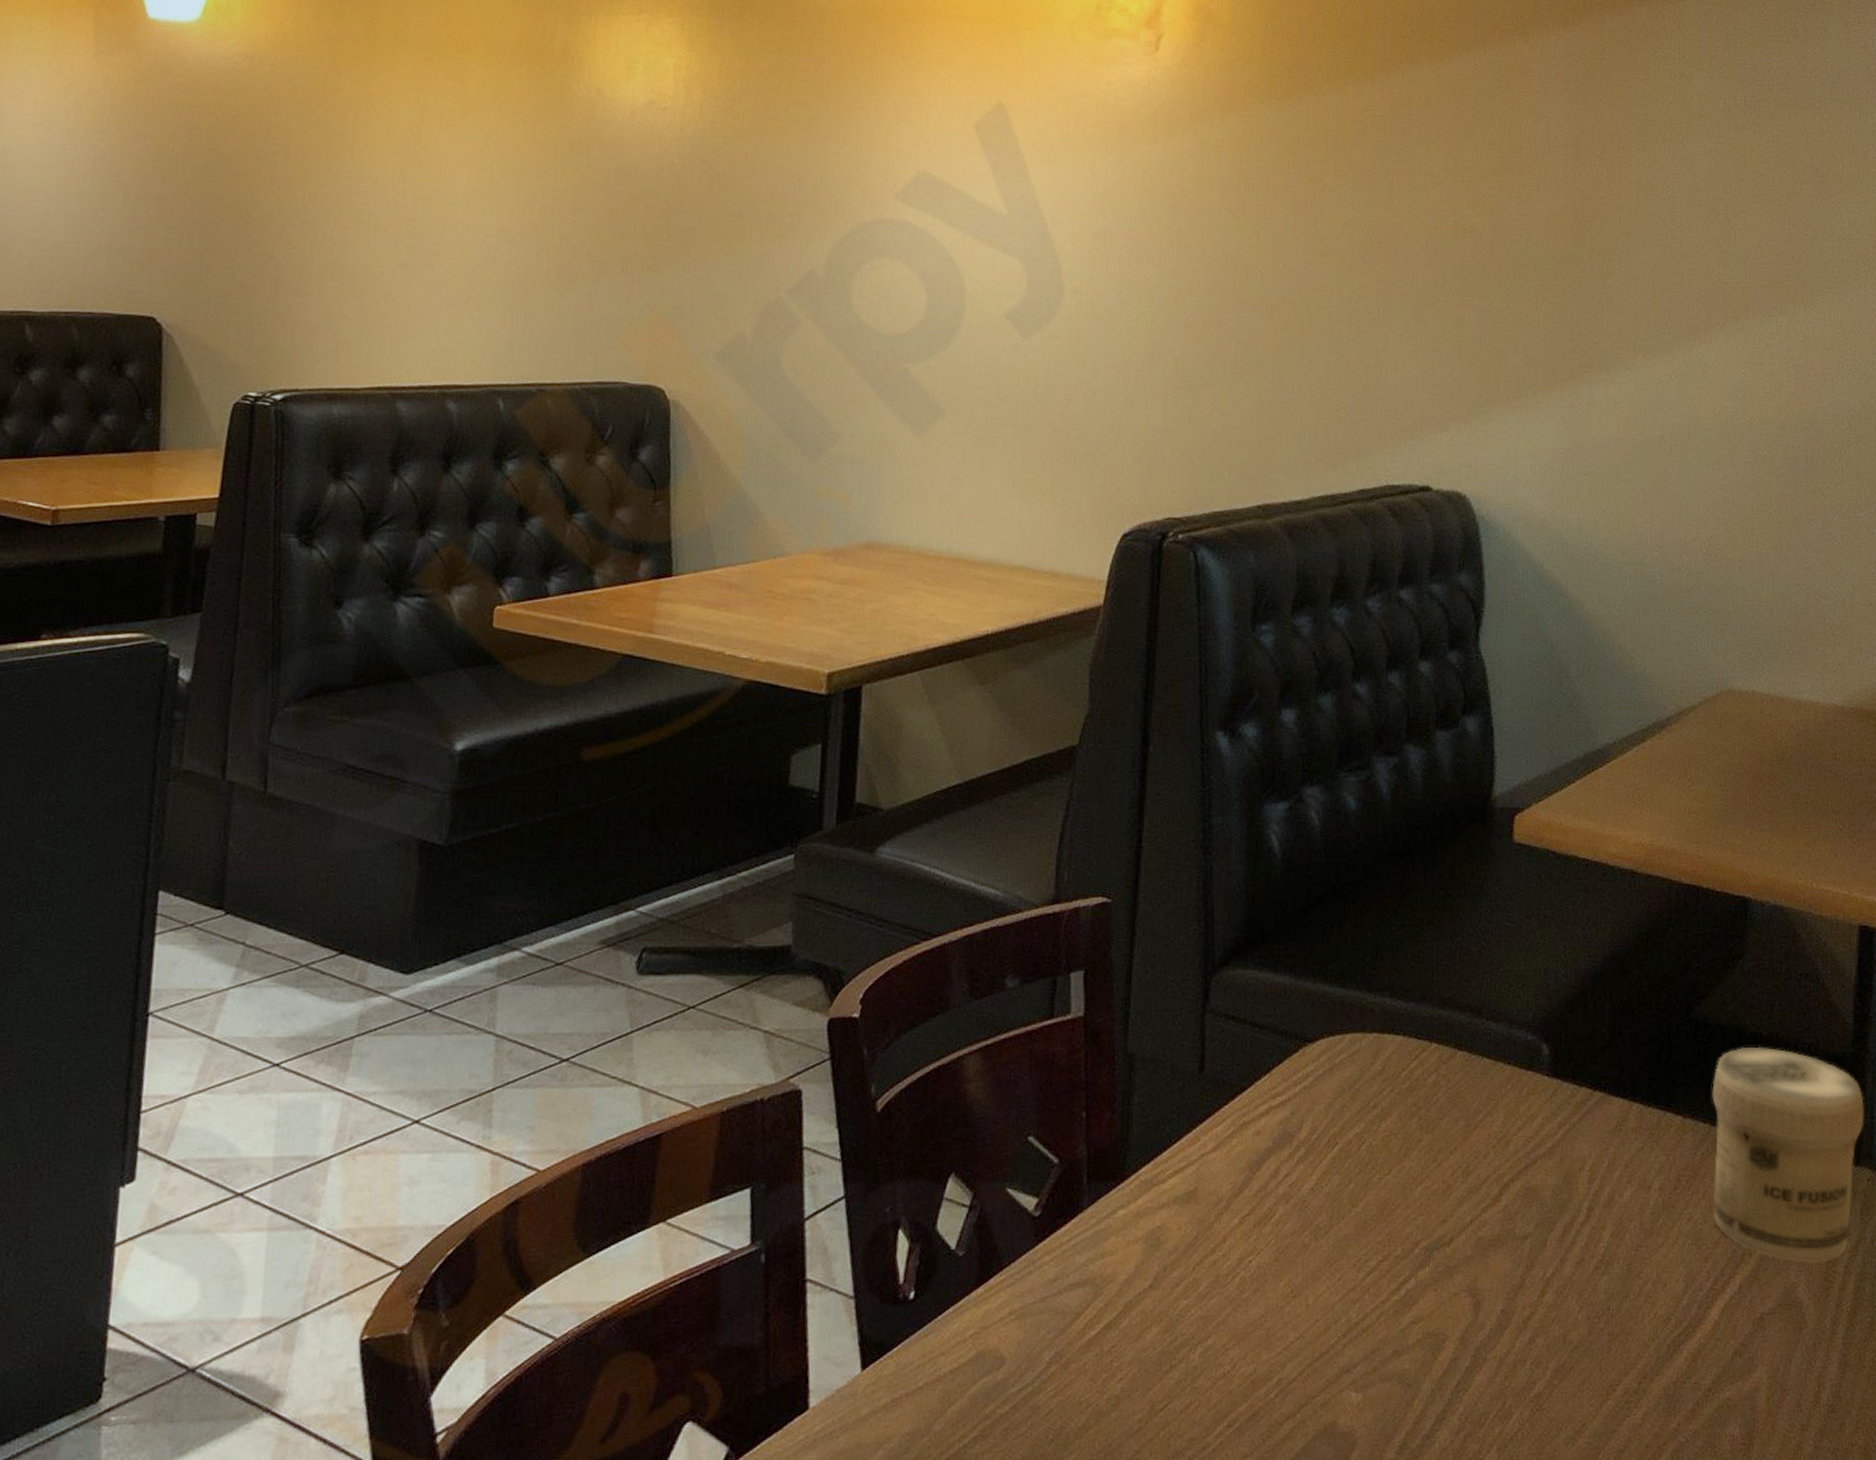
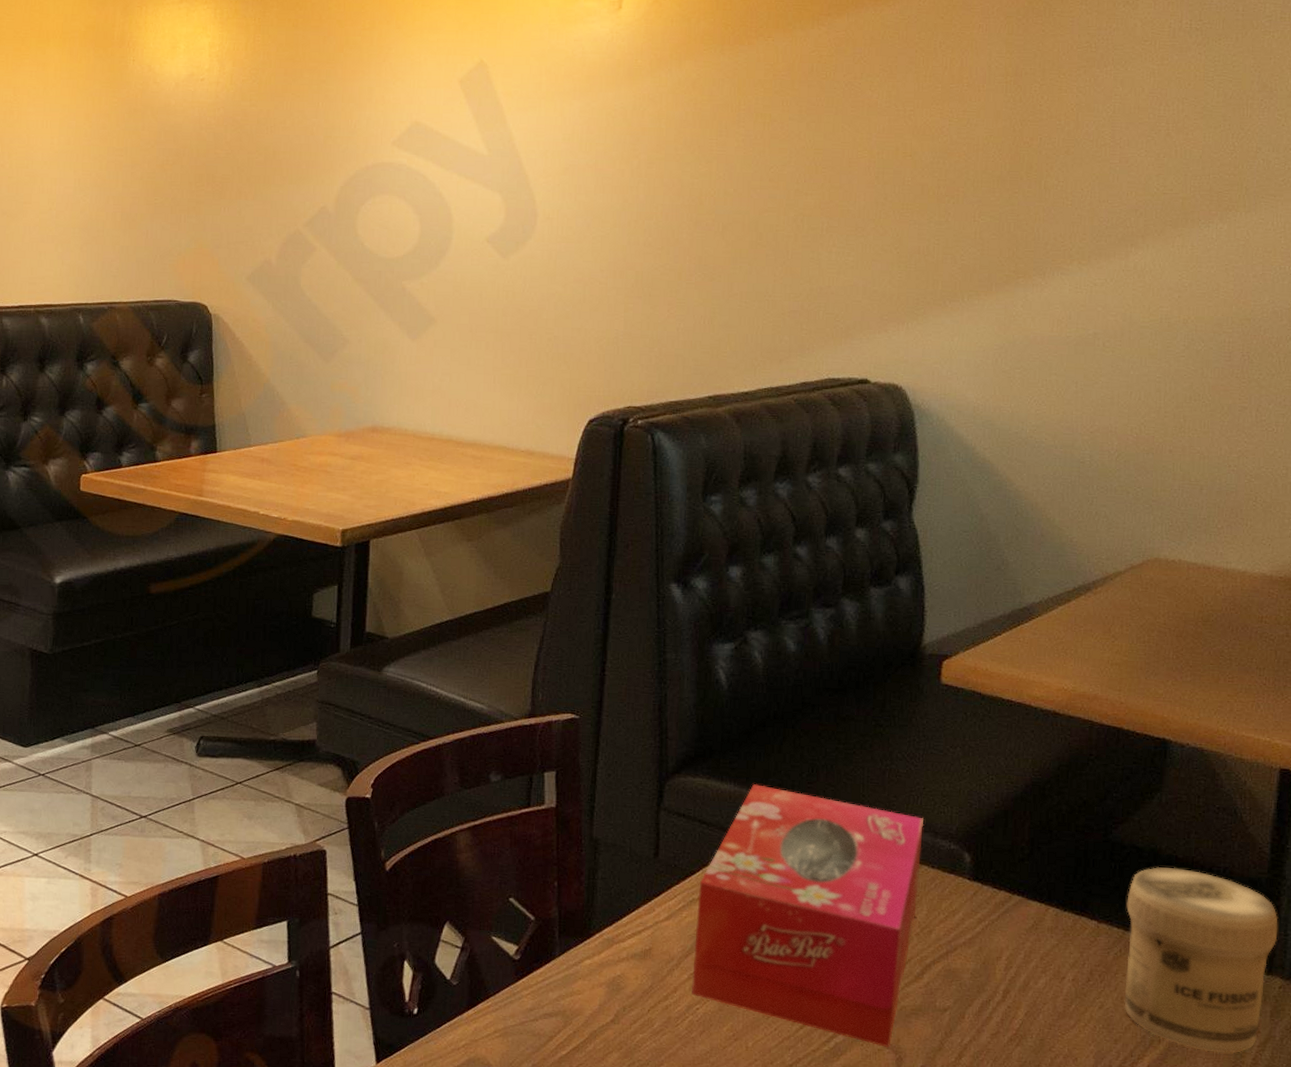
tissue box: none [1242,974,1499,1291] -> present [691,784,924,1048]

